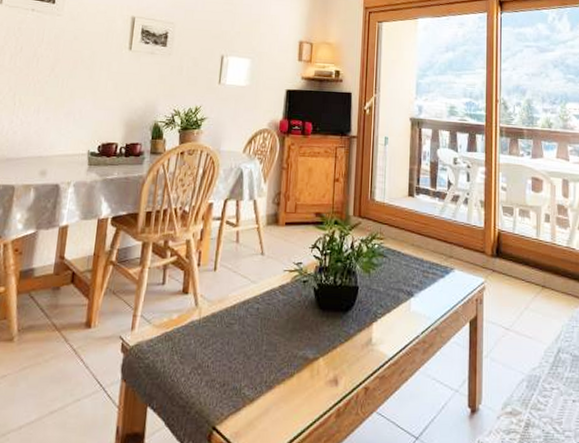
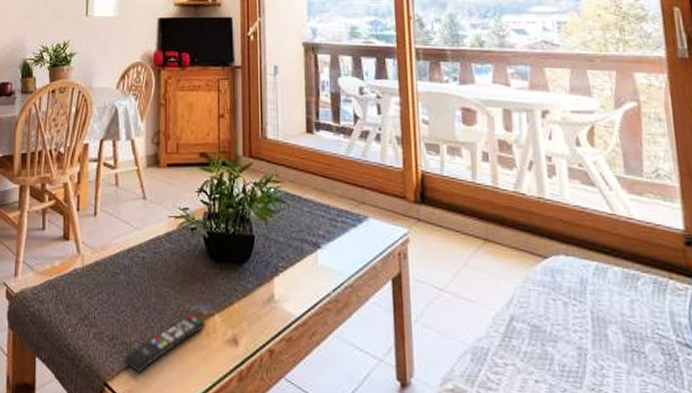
remote control: none [233,359,311,416] -> present [124,315,206,374]

